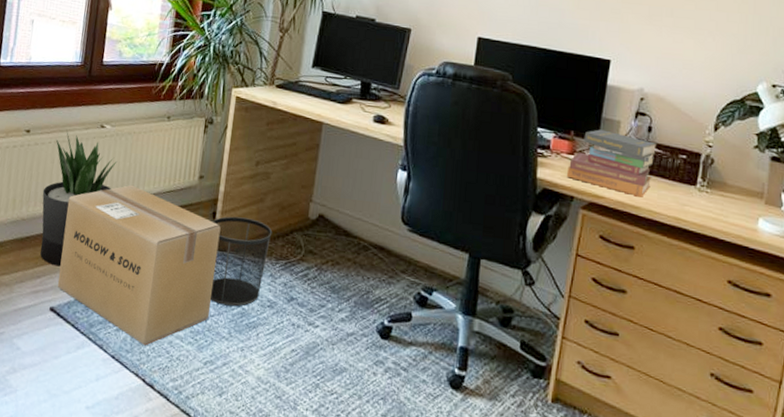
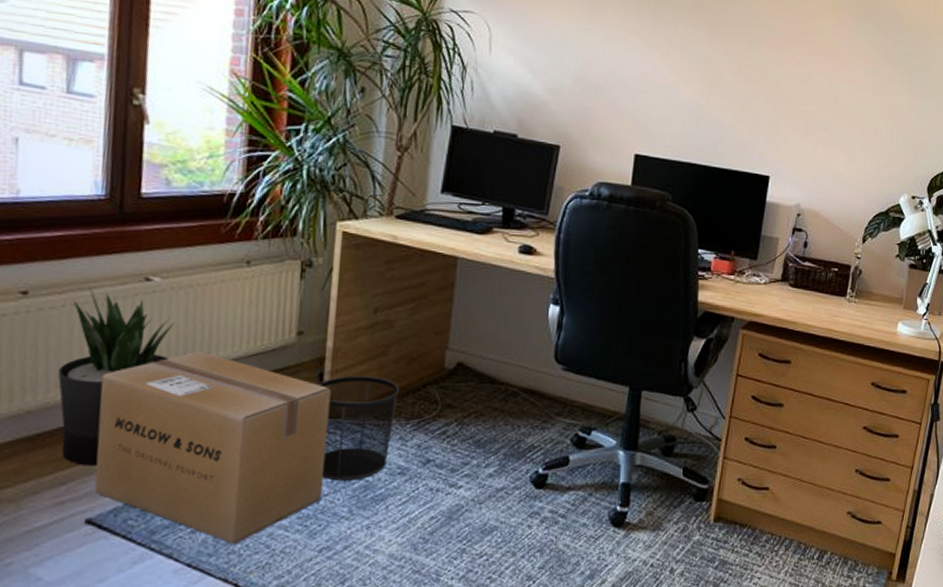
books: present [566,129,657,197] -> none [726,247,812,312]

